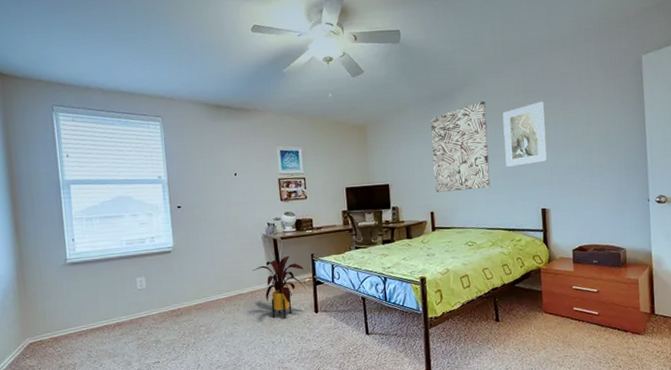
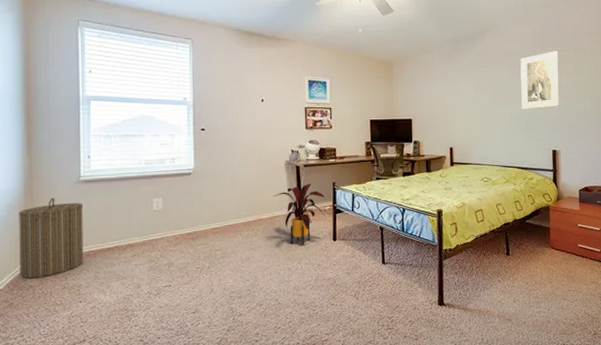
laundry hamper: none [13,281,77,359] -> present [19,198,84,279]
wall art: present [430,101,490,192] -> none [453,47,507,129]

